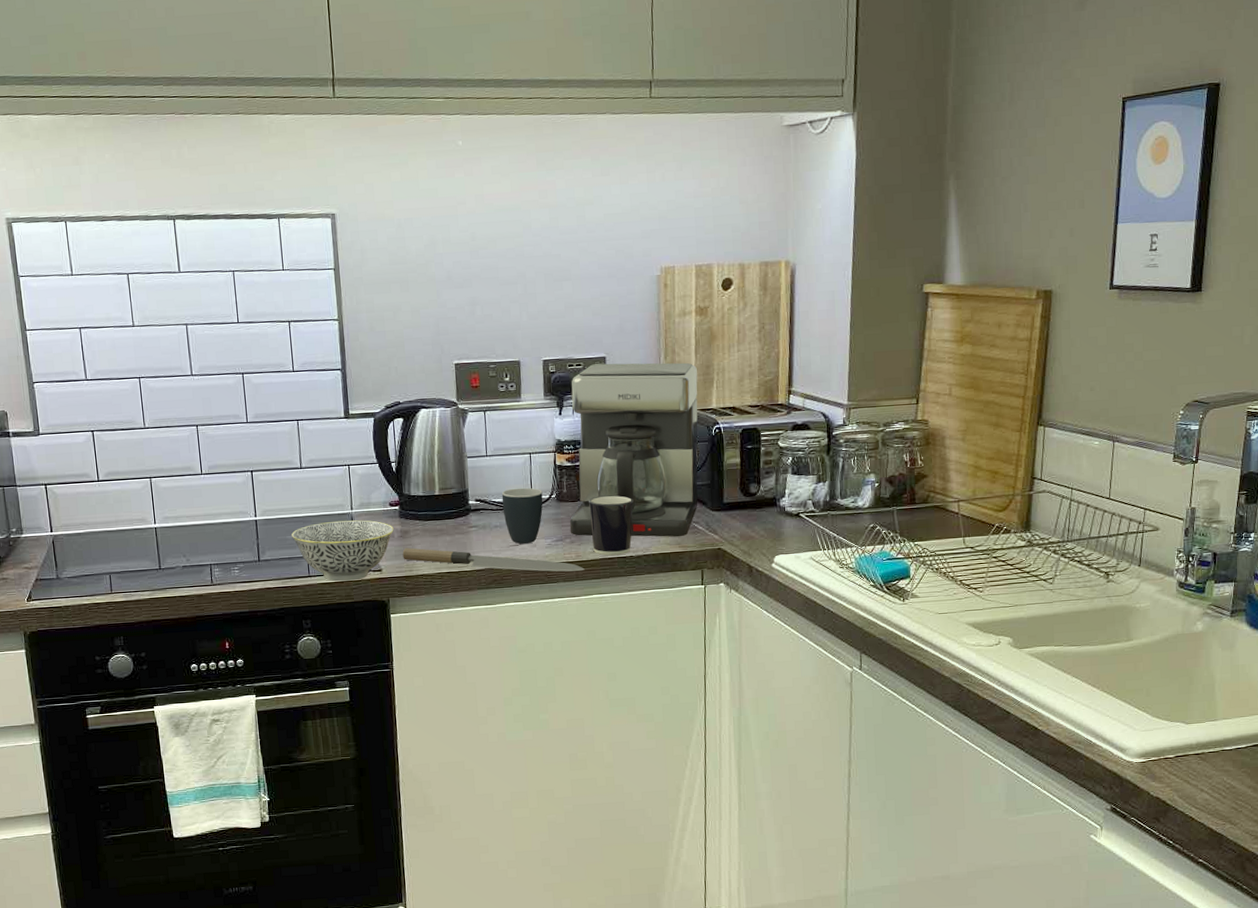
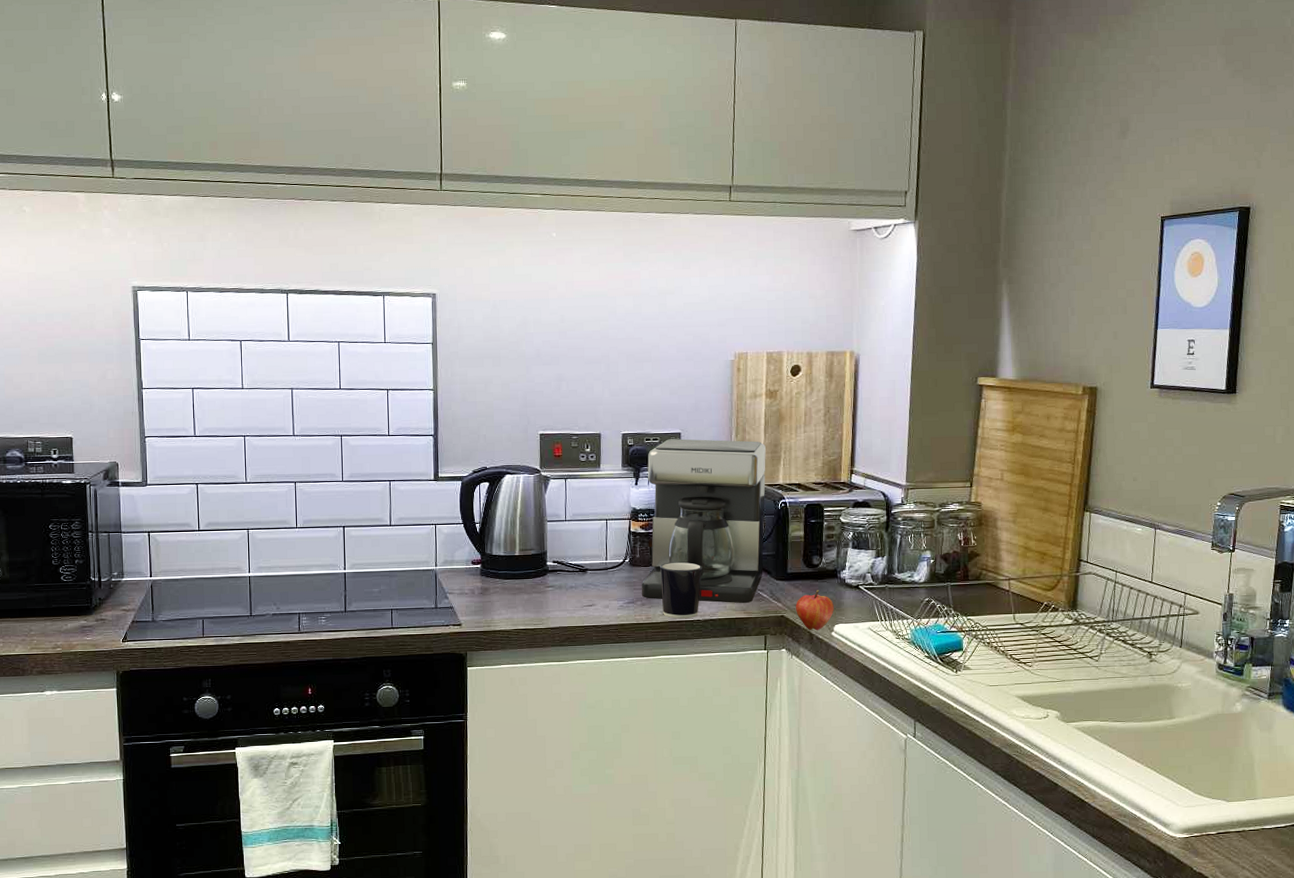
bowl: present [291,520,394,582] -> none [378,576,475,634]
kitchen knife: present [402,548,586,572] -> none [482,604,655,633]
mug: present [501,487,543,545] -> none [578,551,617,605]
fruit: none [733,520,774,563] -> present [796,590,834,631]

